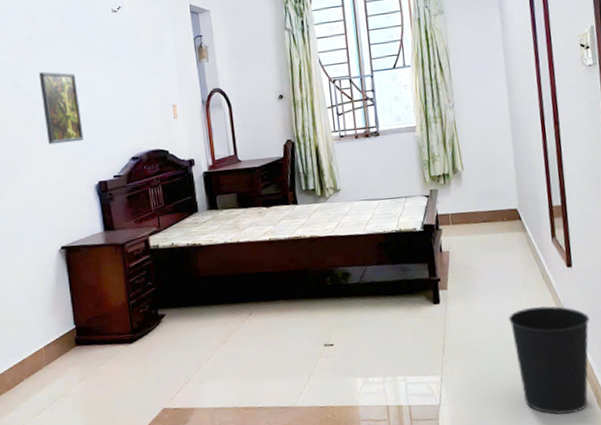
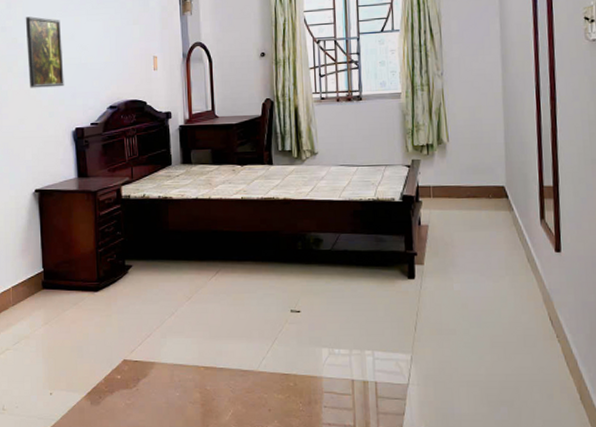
wastebasket: present [509,305,590,415] -> none [488,290,577,409]

